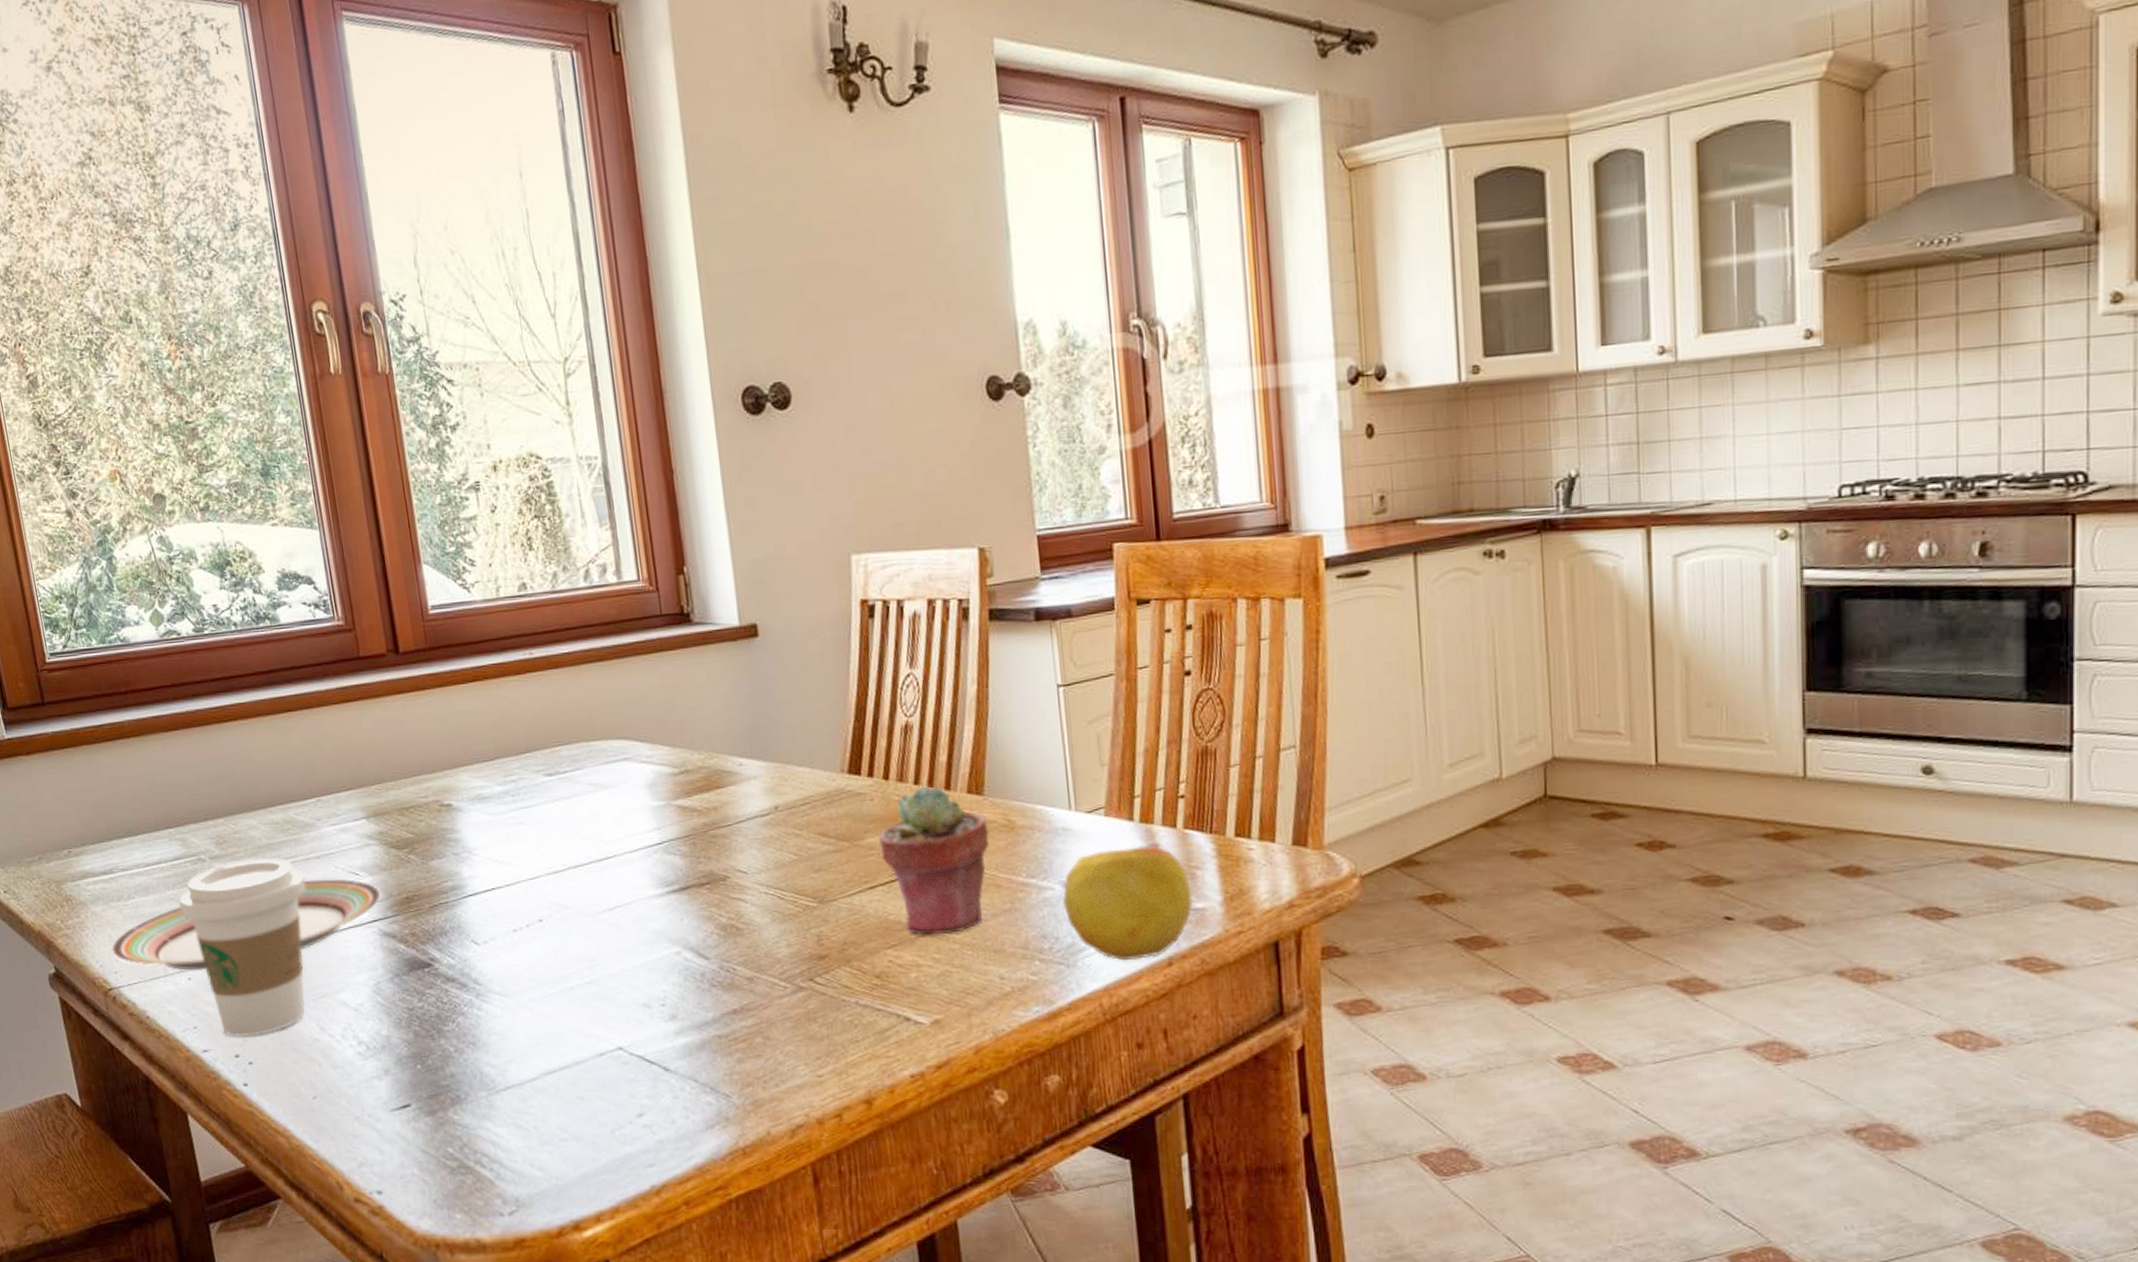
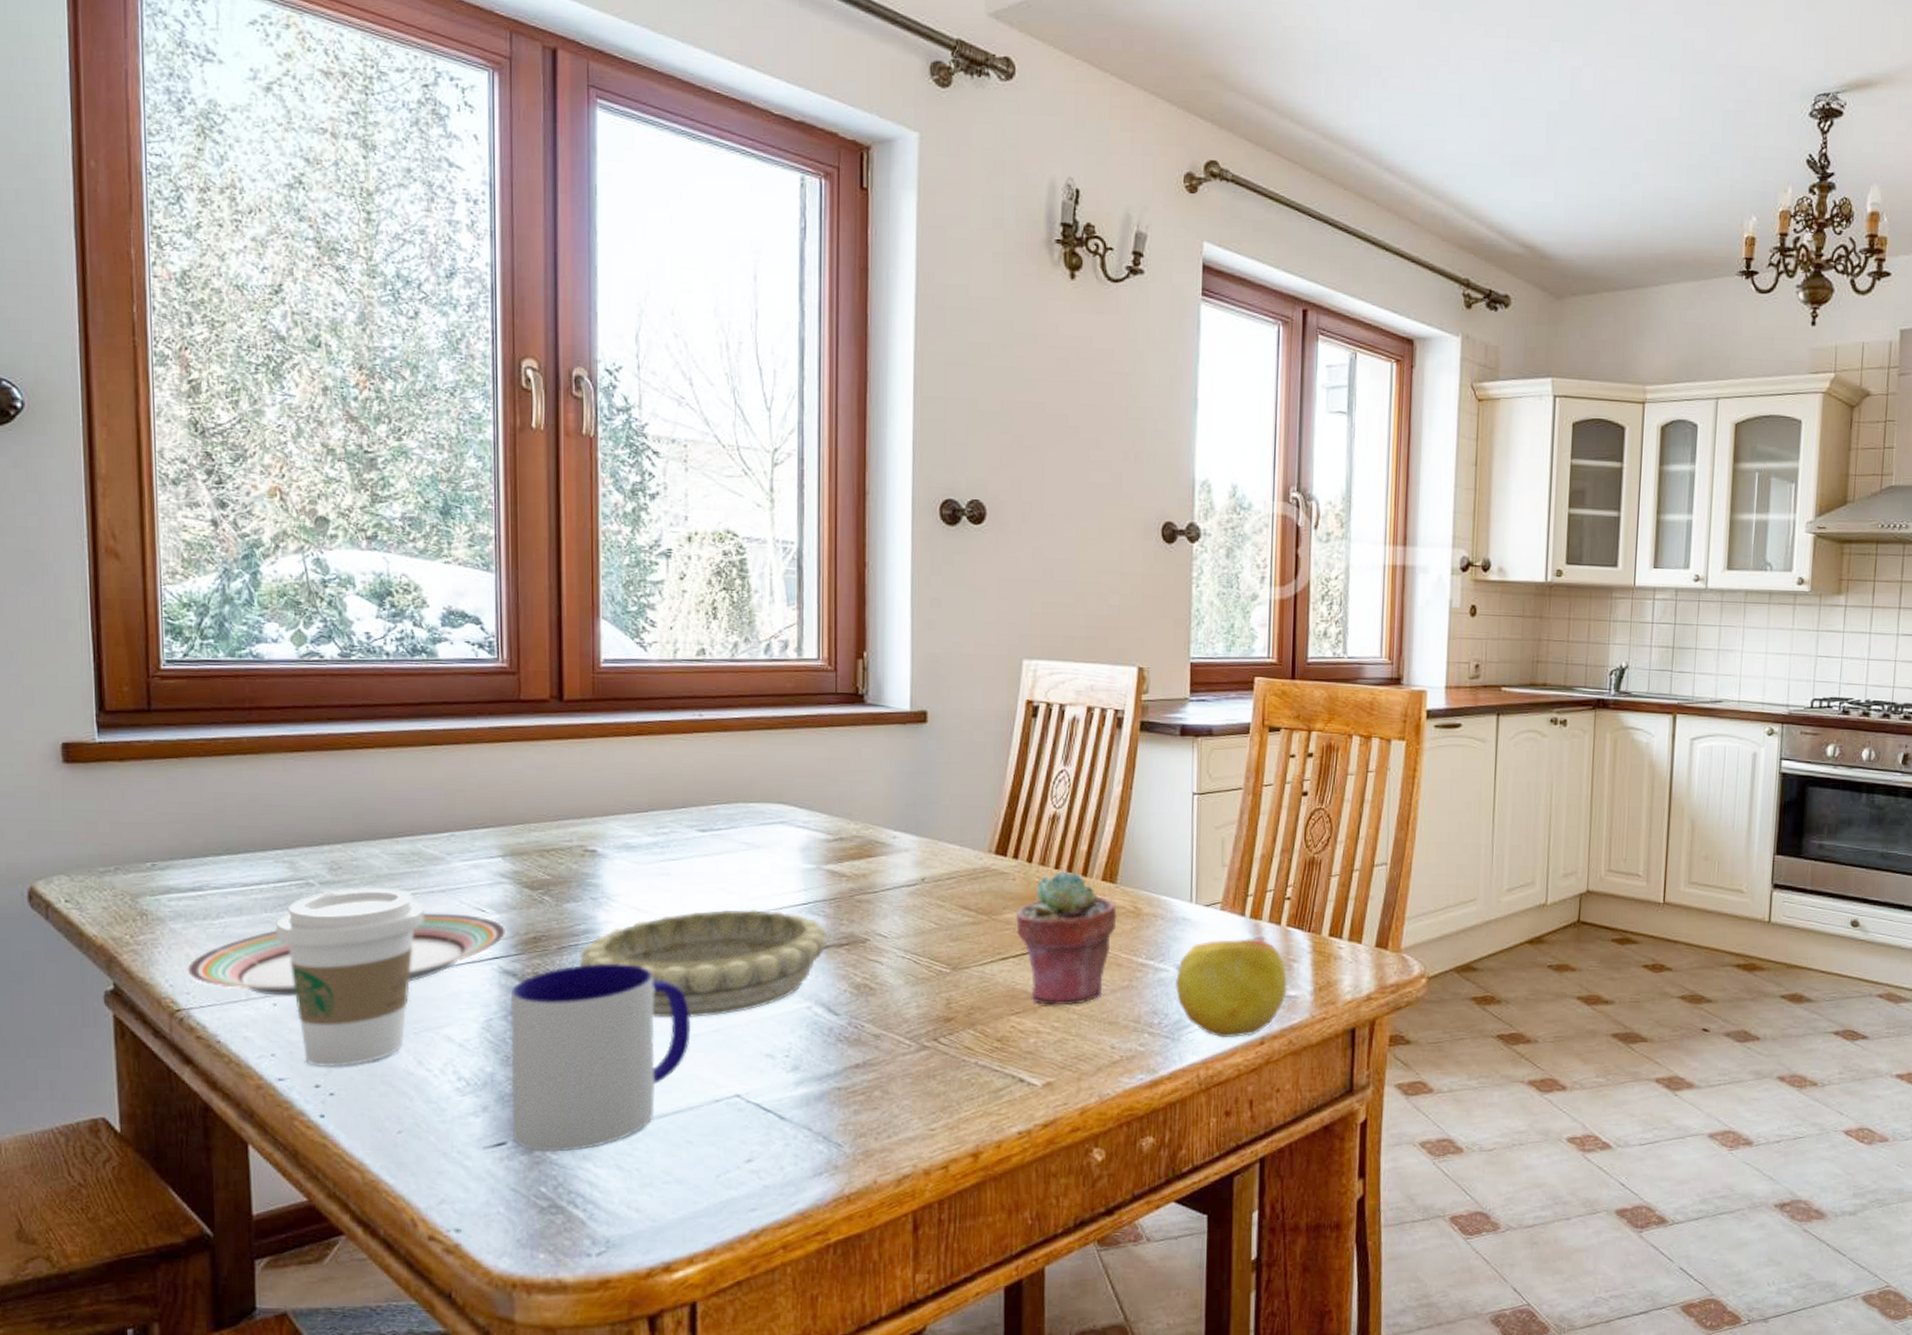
mug: none [392,918,567,1112] -> present [510,963,690,1152]
decorative bowl: none [451,853,687,972] -> present [579,909,828,1018]

